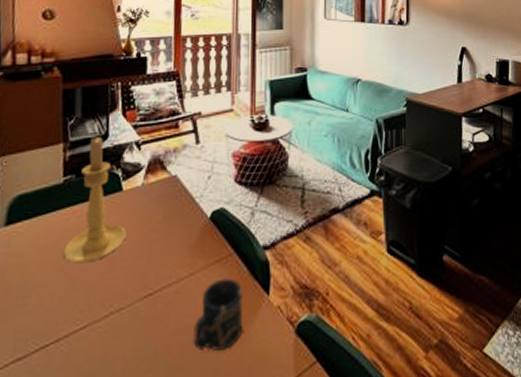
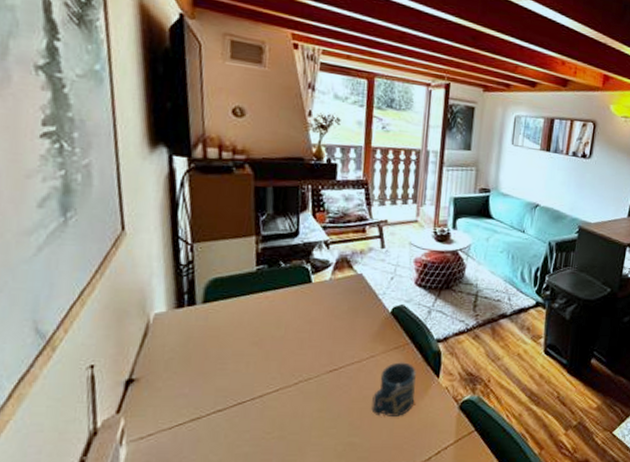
candle holder: present [64,137,127,263] -> none [257,233,315,340]

